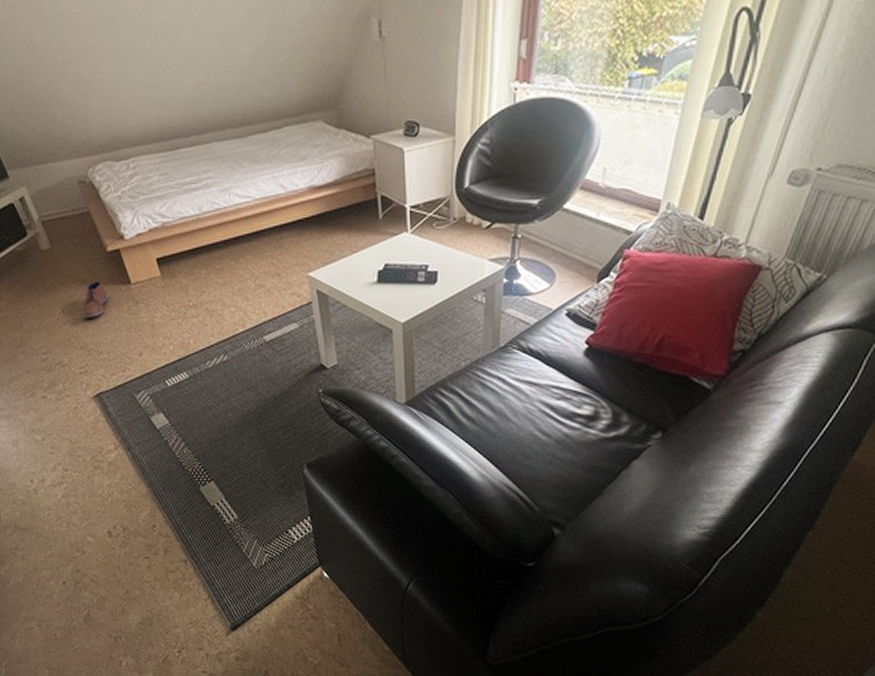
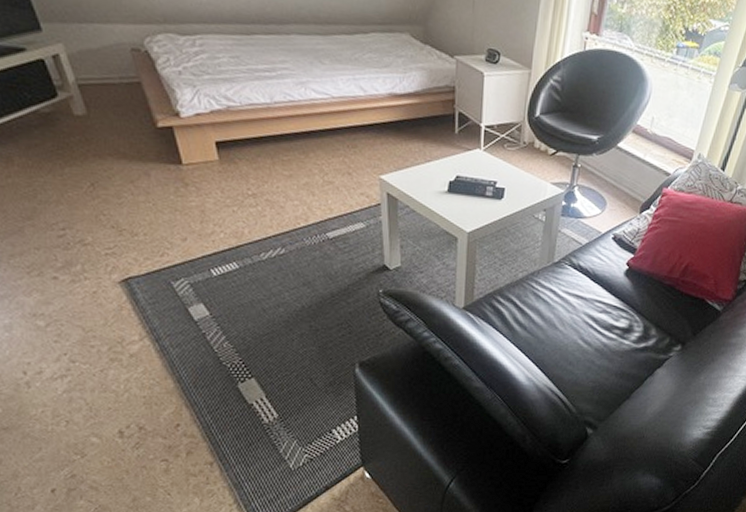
shoe: present [82,279,110,318] -> none [118,155,154,196]

